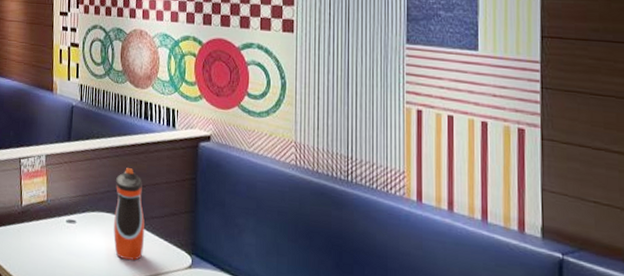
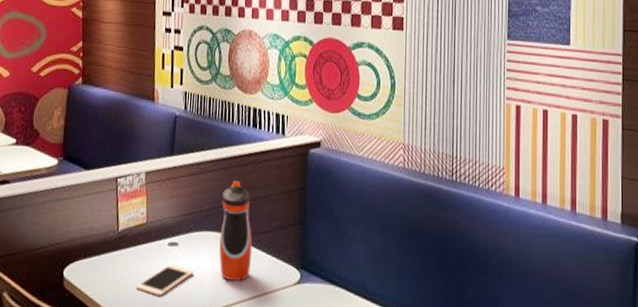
cell phone: none [38,239,90,267] -> present [136,264,194,296]

